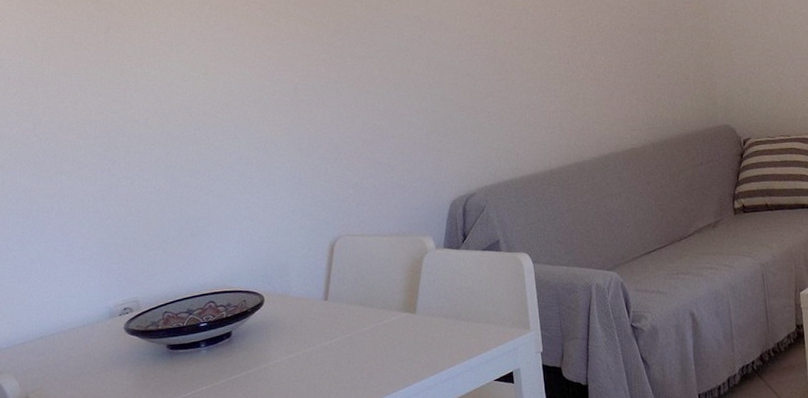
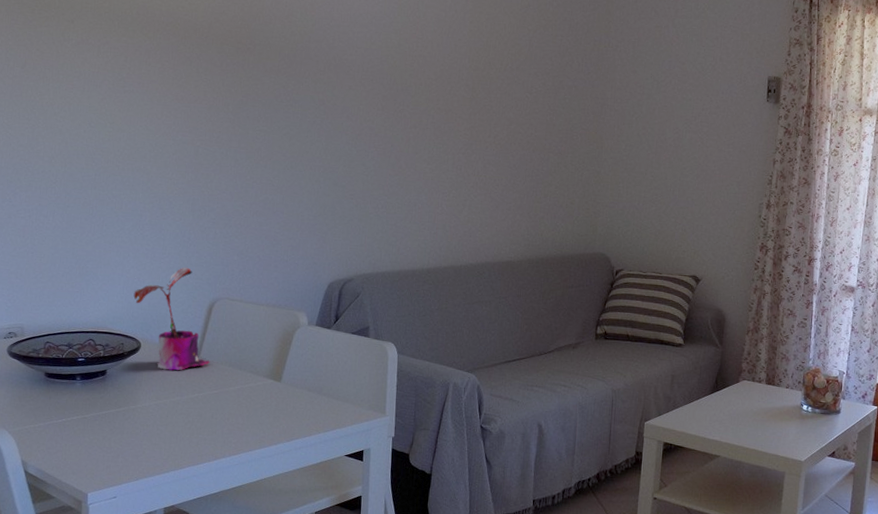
potted plant: none [250,209,339,321] -> present [133,267,210,371]

